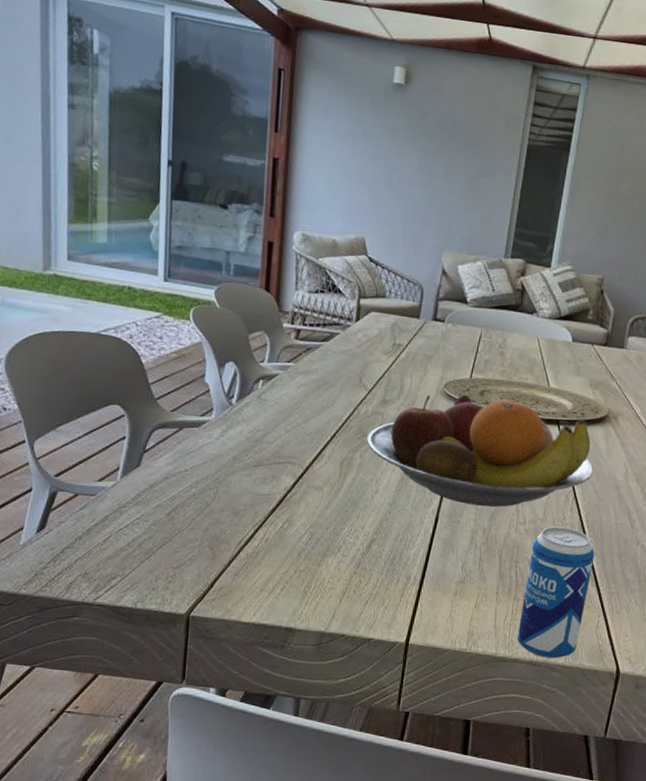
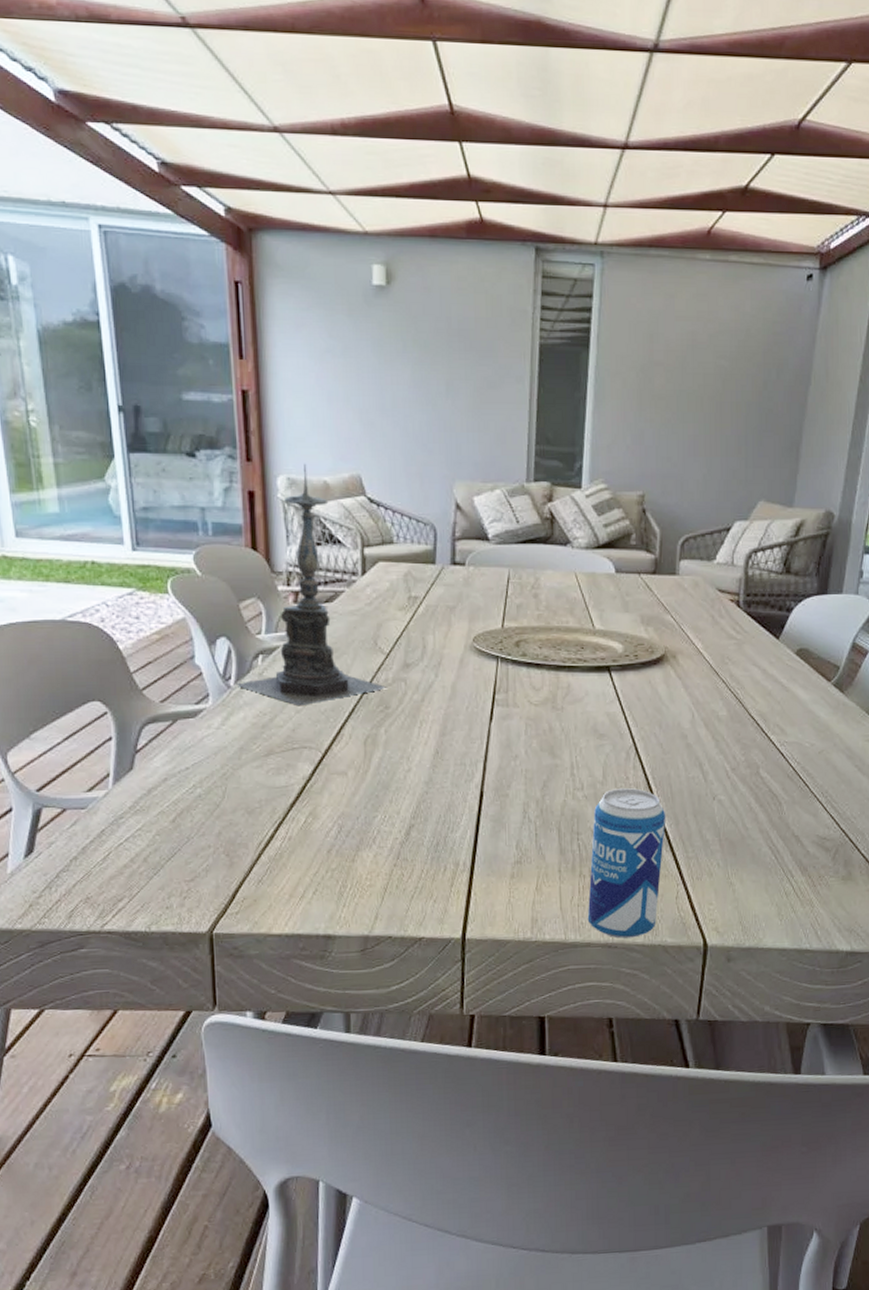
candle holder: none [237,223,366,427] -> present [236,463,387,707]
fruit bowl: present [367,394,594,507] -> none [391,647,655,774]

